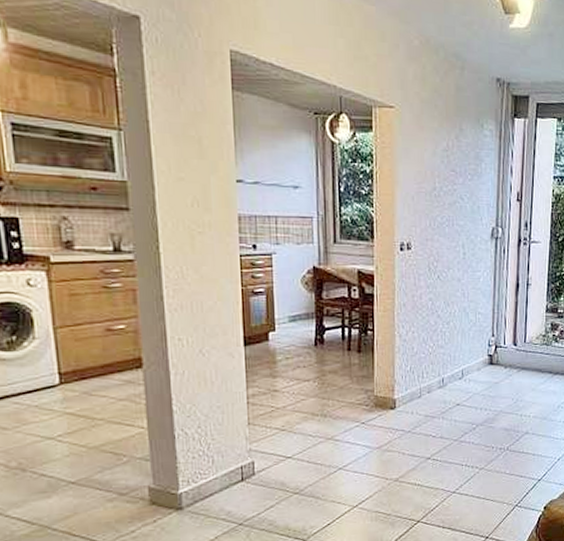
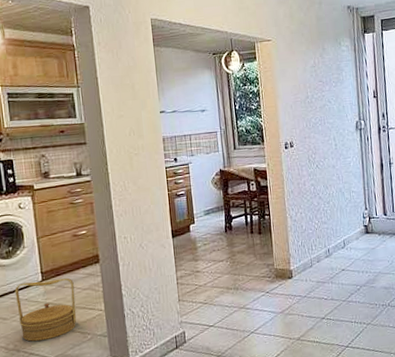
basket: none [19,383,108,460] -> present [14,277,77,342]

